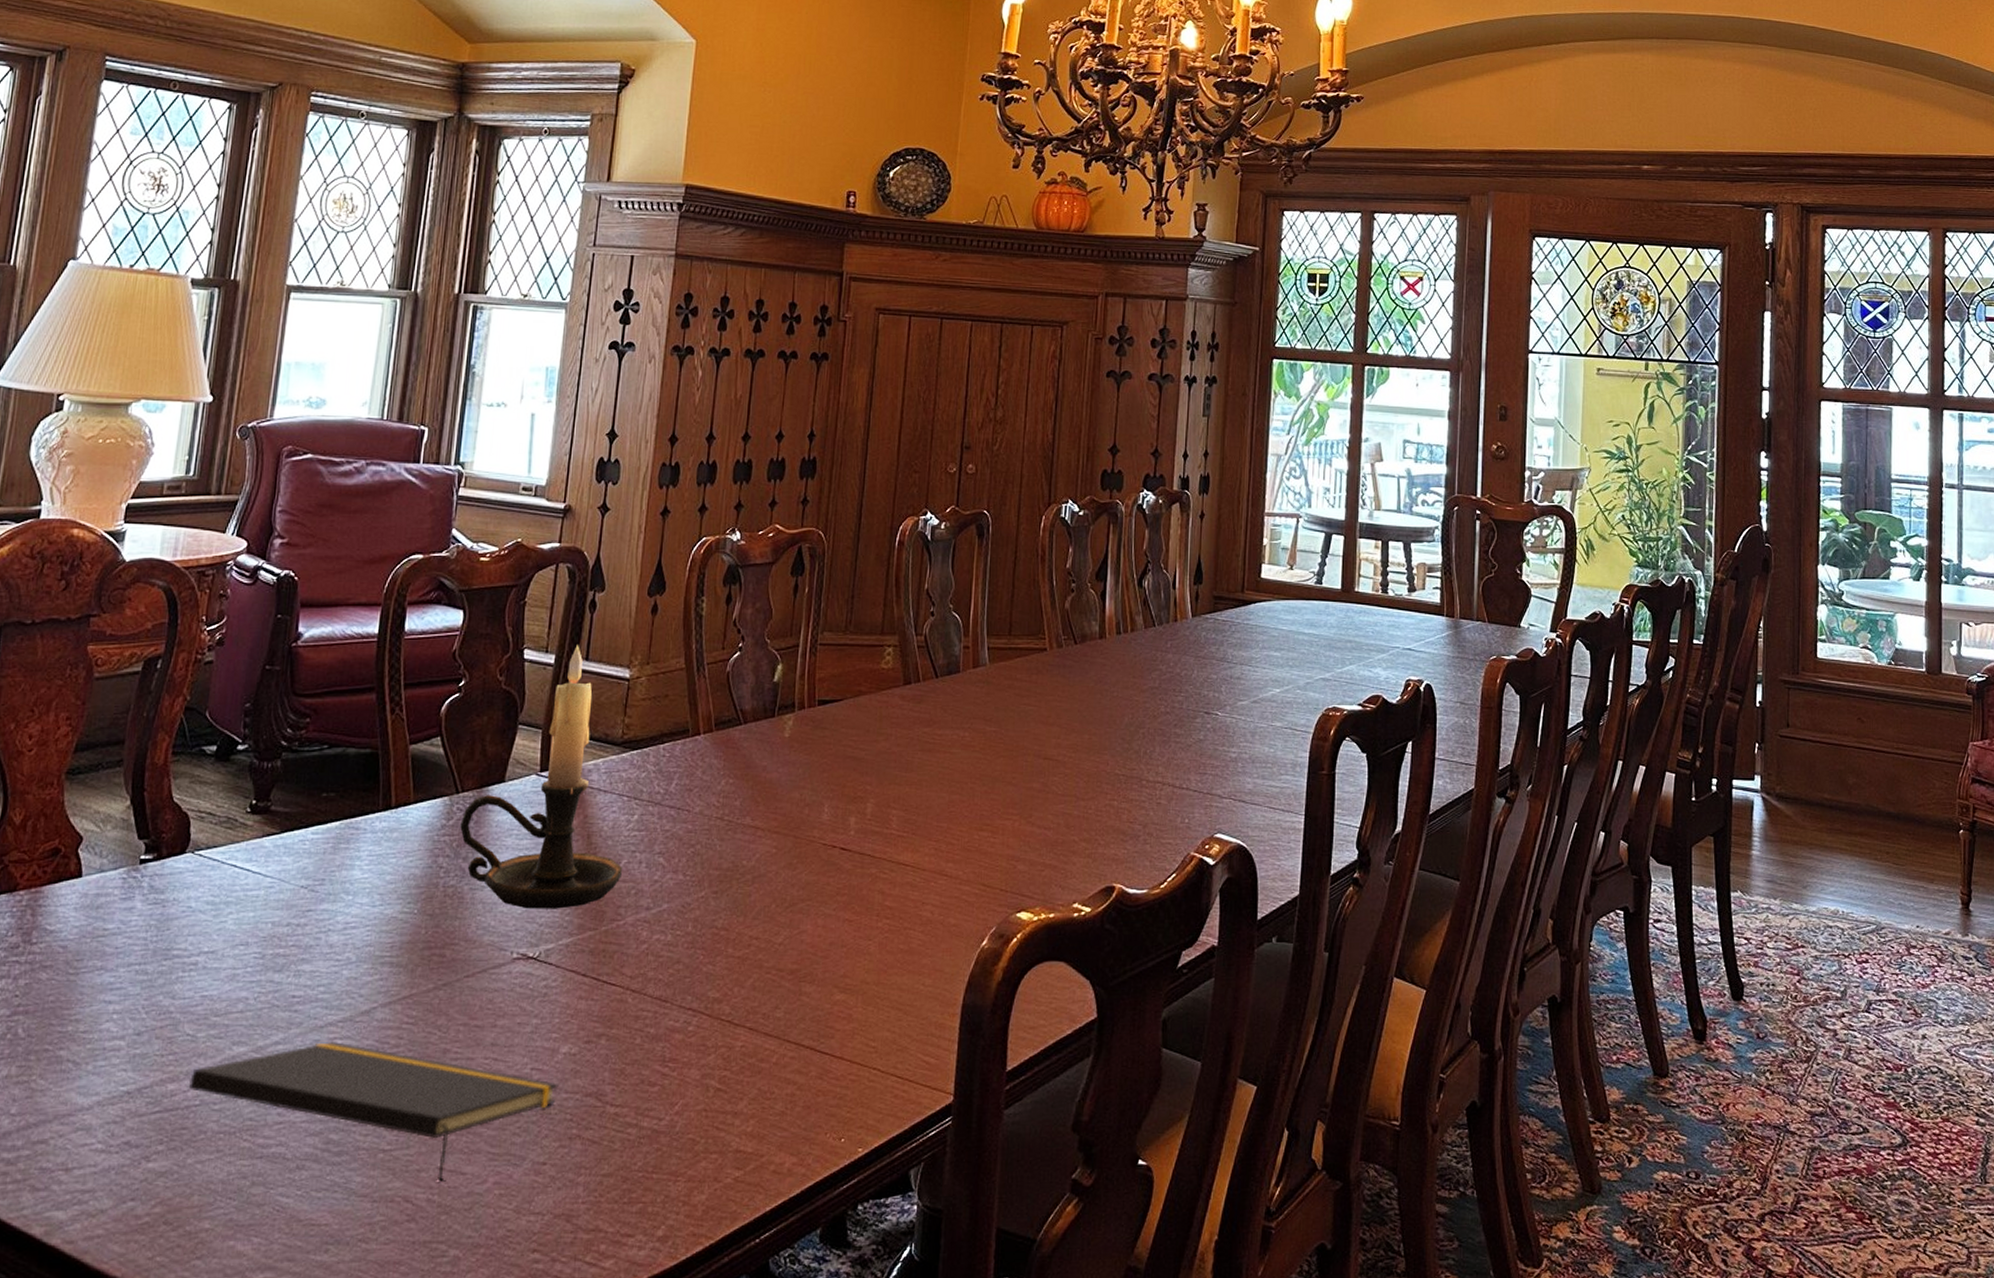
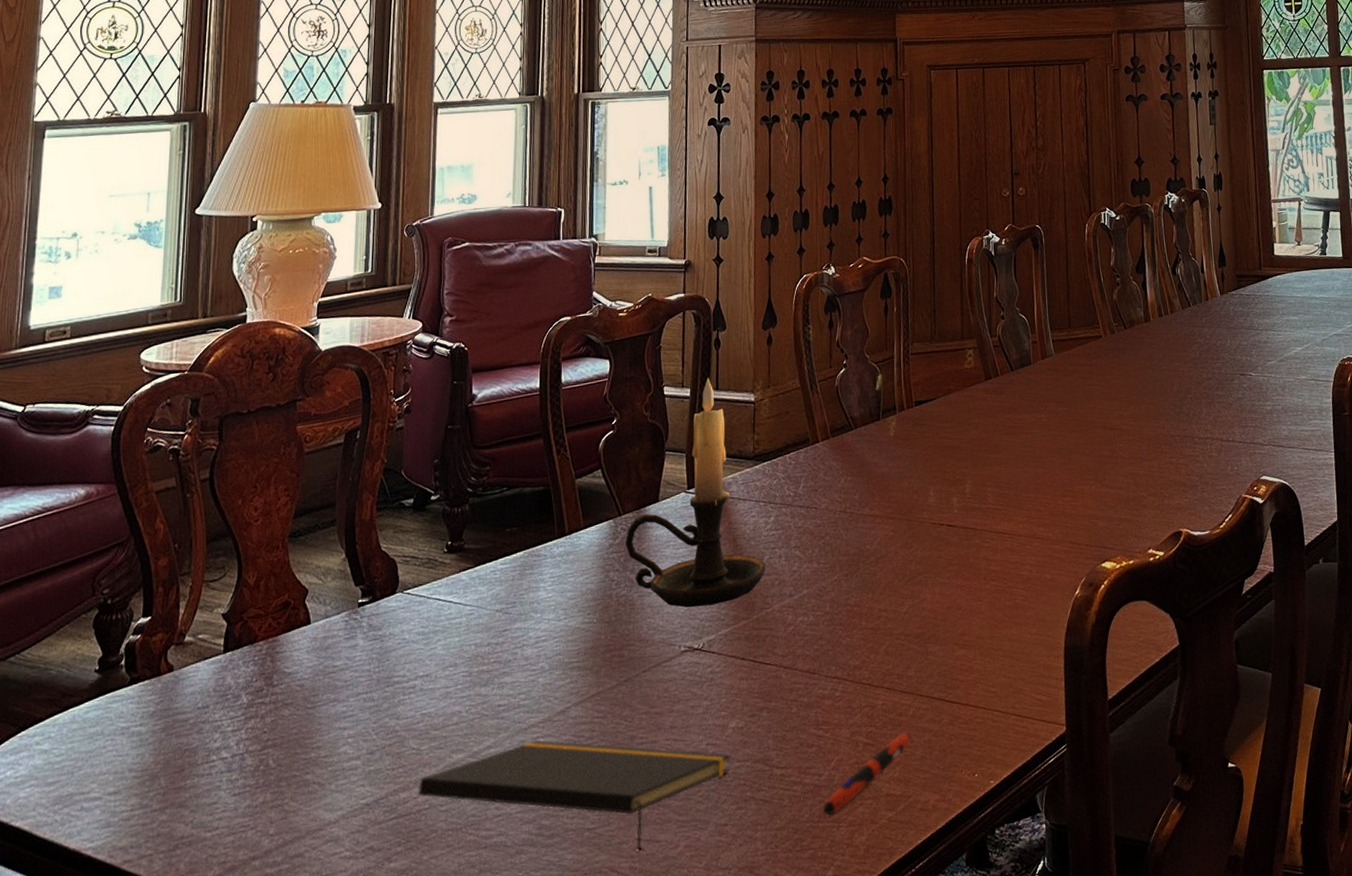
pen: none [660,1082,772,1165] -> present [823,733,911,815]

